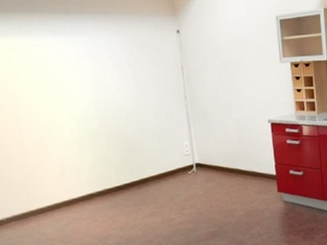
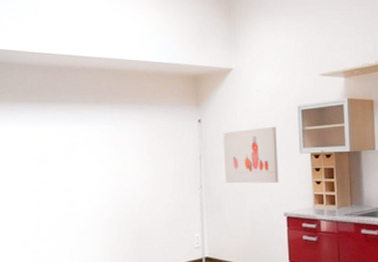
wall art: none [203,36,261,94] -> present [223,126,279,184]

